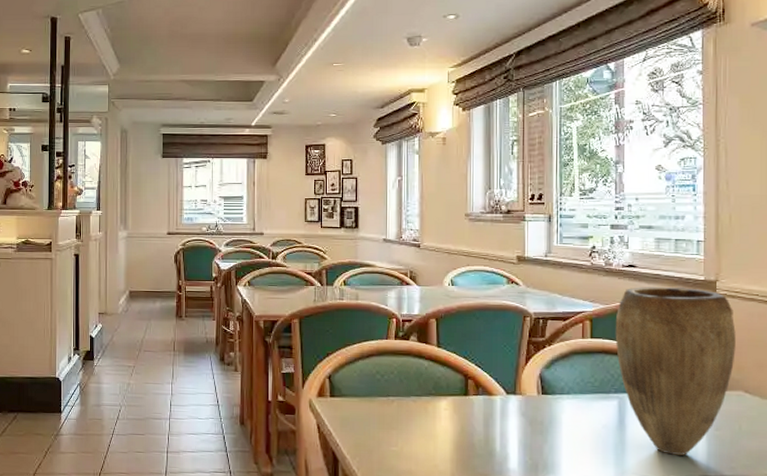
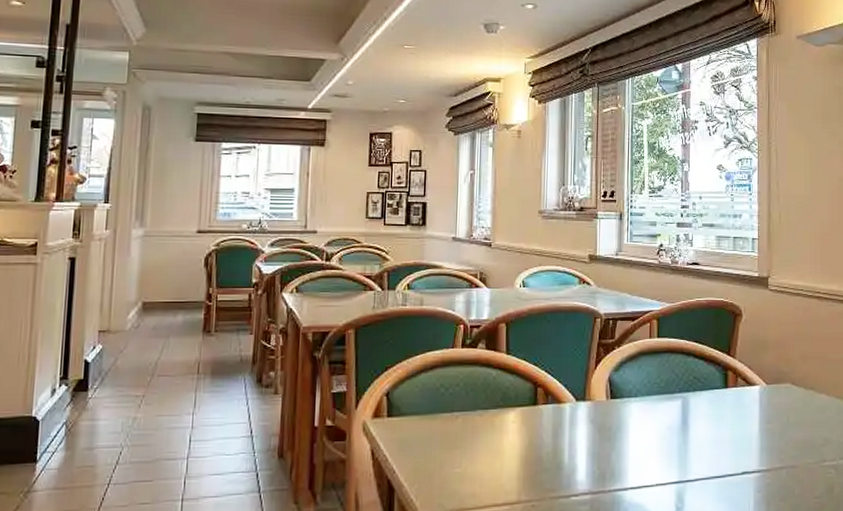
vase: present [615,287,736,456] -> none [680,284,784,452]

